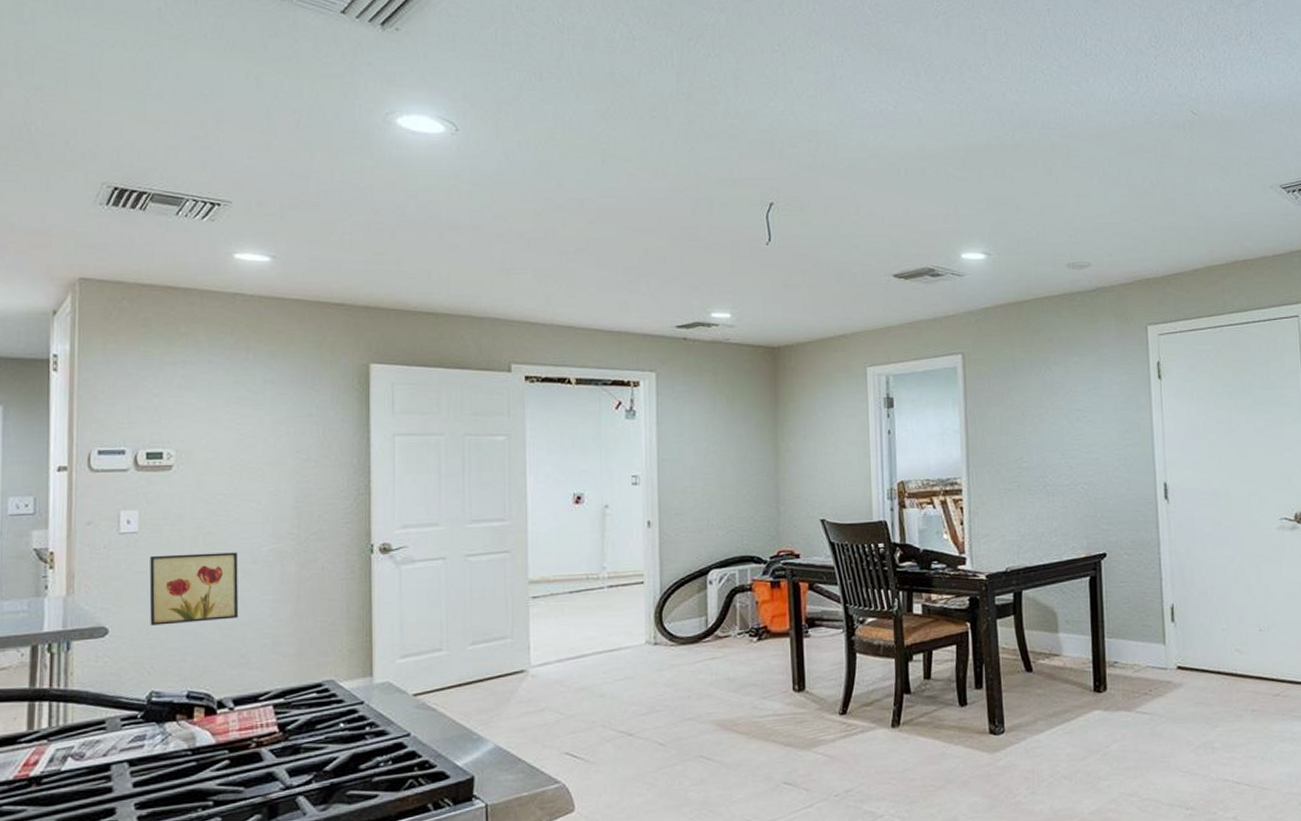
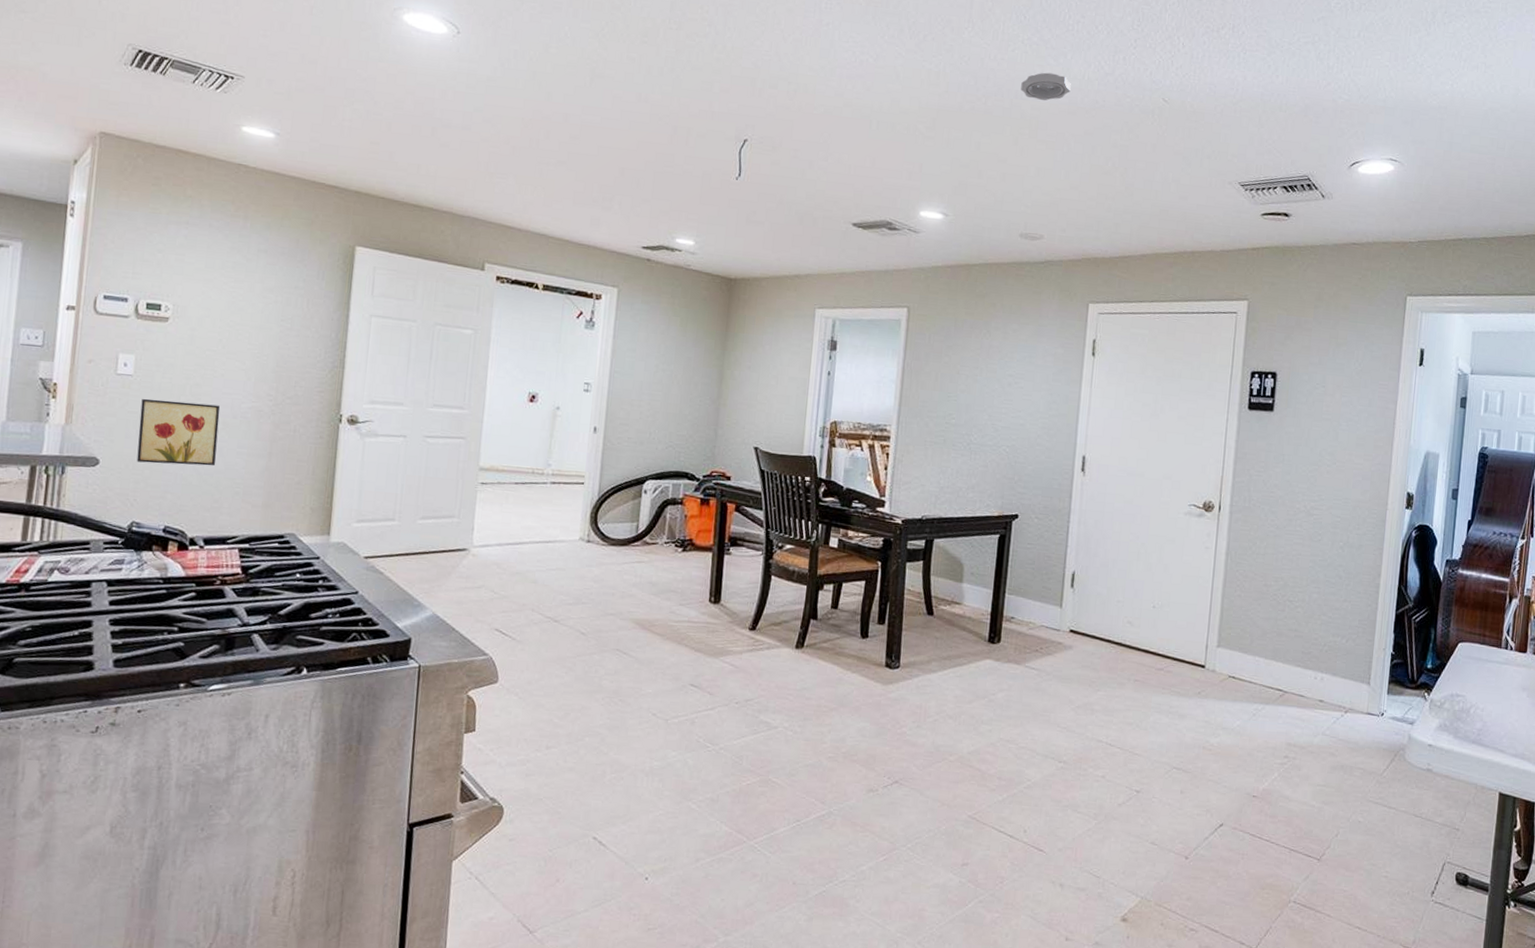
smoke detector: none [1047,99,1098,128] -> present [1021,72,1071,101]

